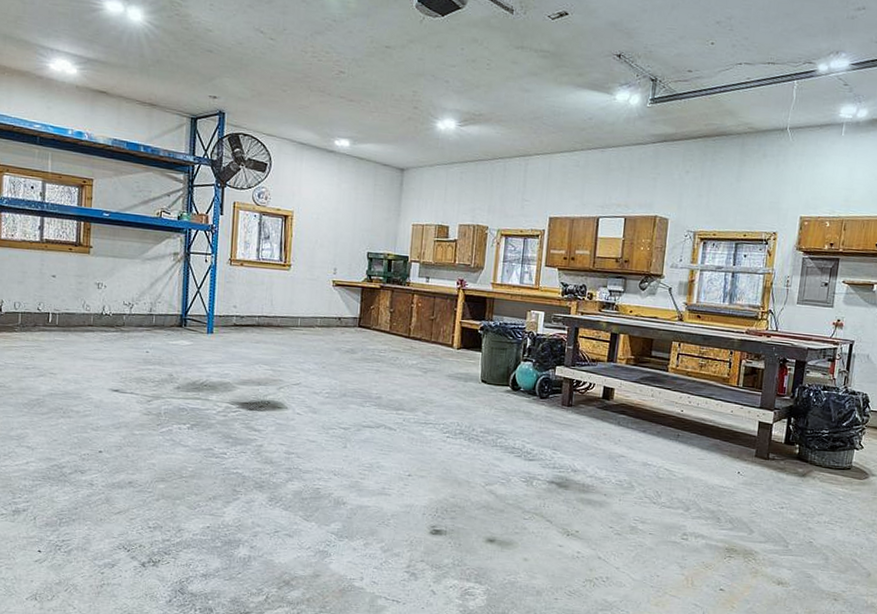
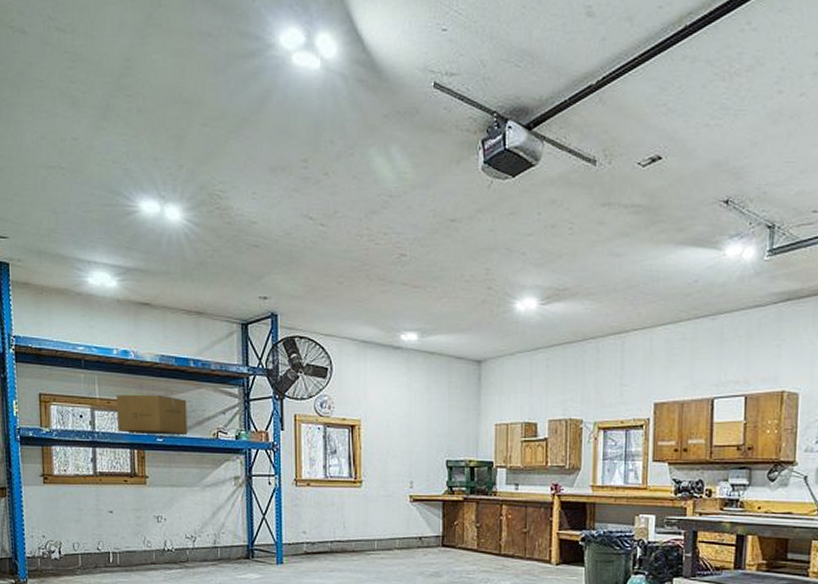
box: none [67,170,135,213] -> present [117,394,188,436]

